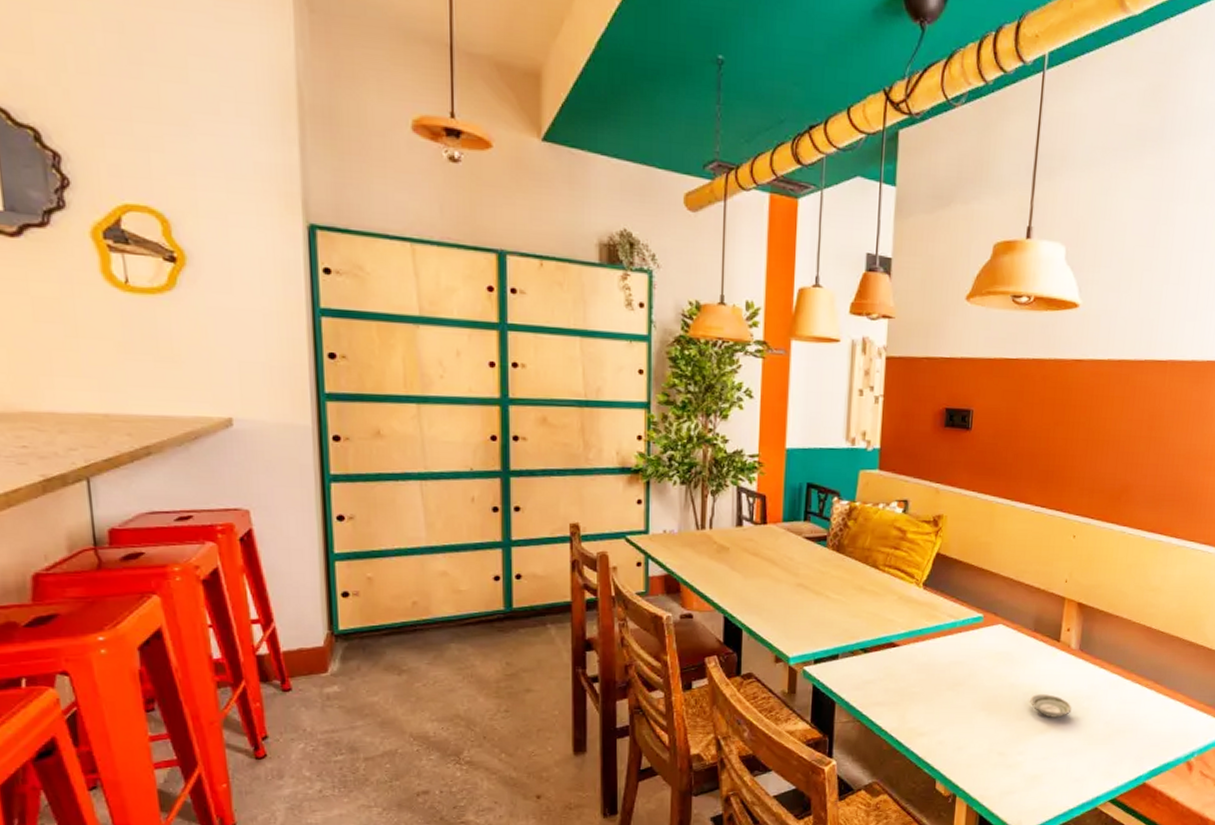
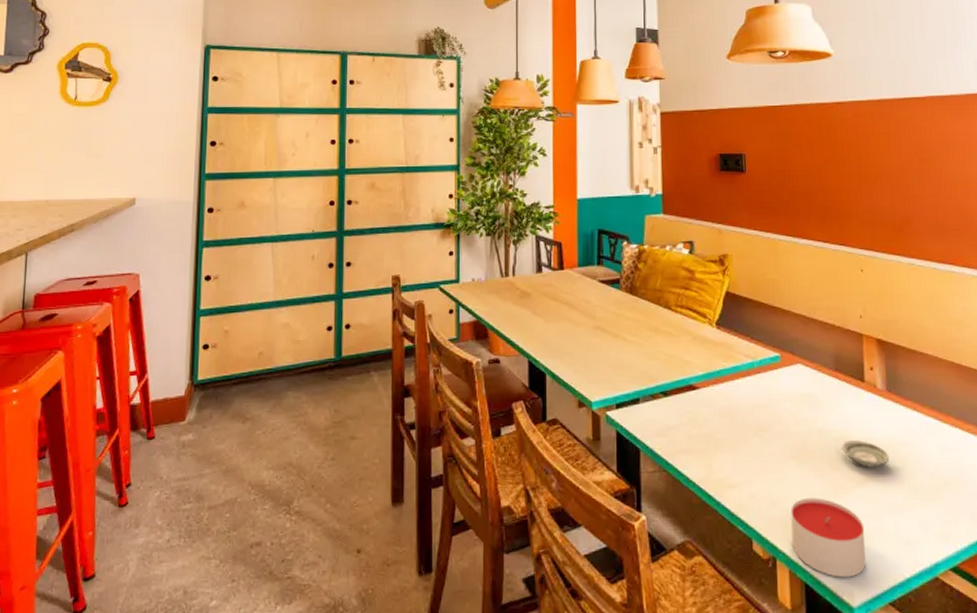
candle: none [972,744,1040,810] -> present [791,497,866,578]

